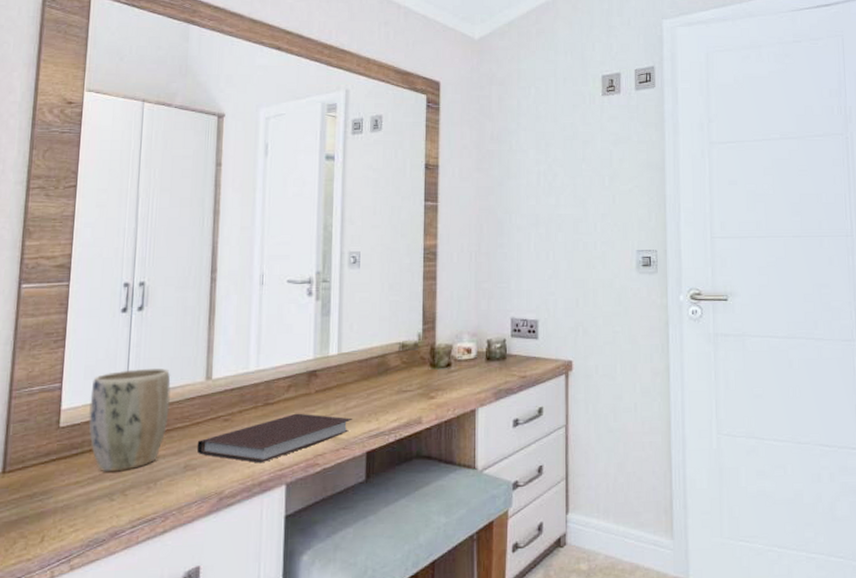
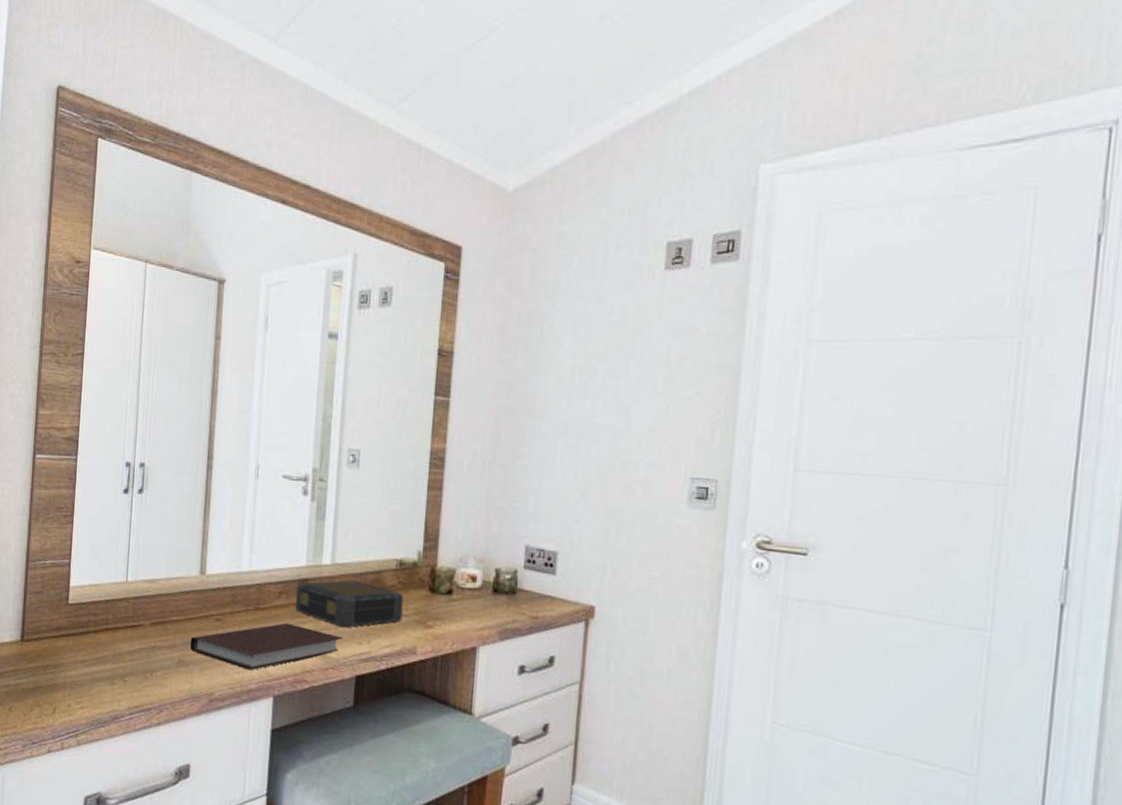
plant pot: present [88,367,171,472] -> none [93,553,167,656]
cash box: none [304,365,408,410] -> present [295,580,404,628]

